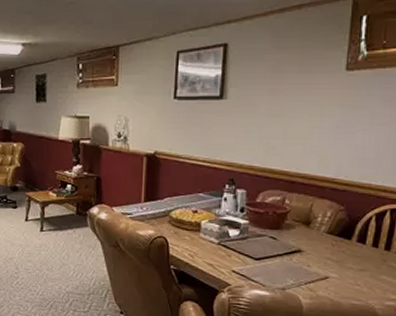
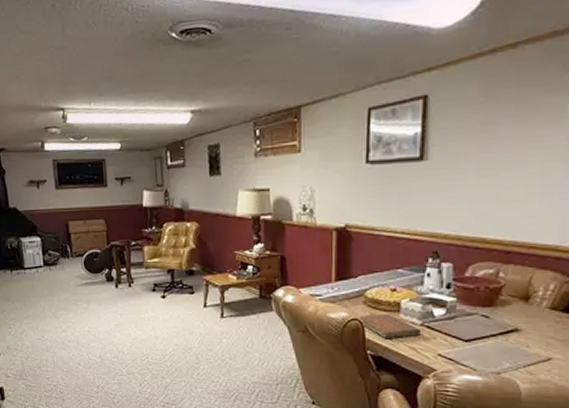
notebook: none [163,232,219,256] -> present [358,313,422,340]

